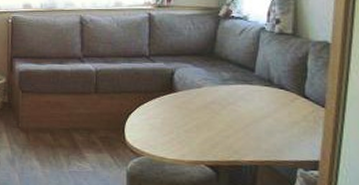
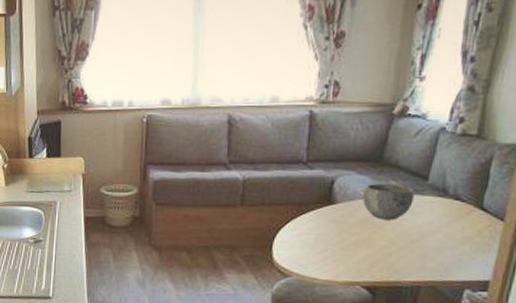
bowl: none [199,74,244,106] -> present [362,183,414,220]

